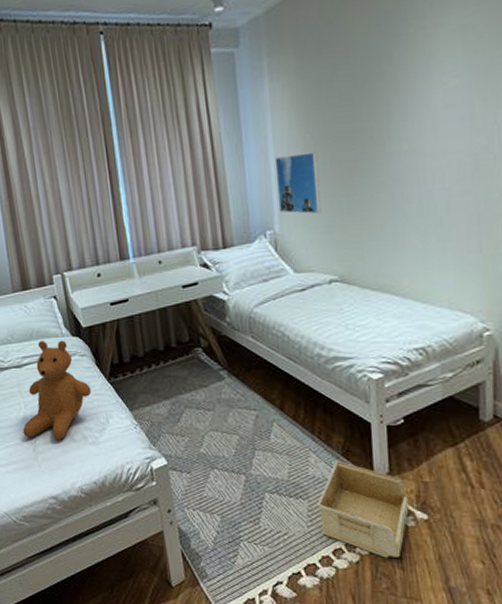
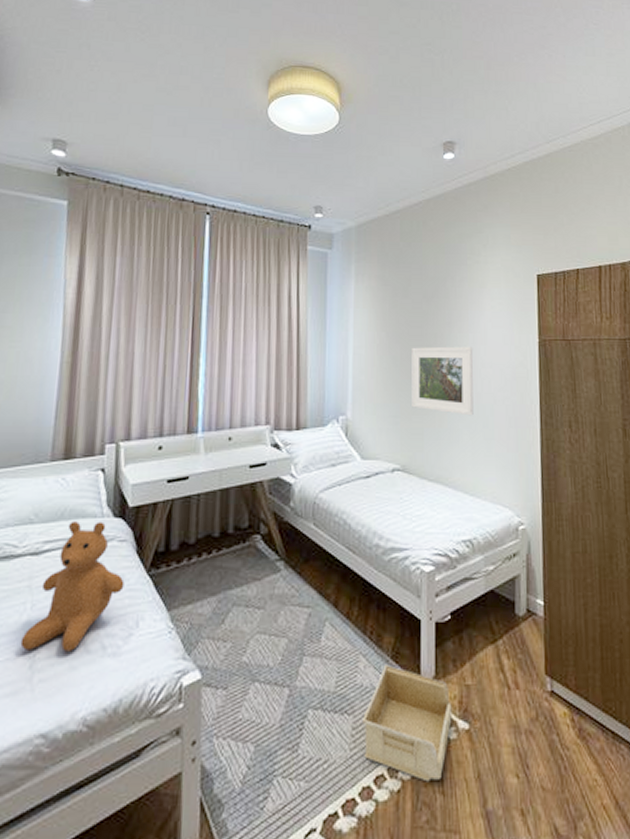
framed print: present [274,151,321,215] -> none [352,348,390,405]
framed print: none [342,136,423,217] -> present [412,346,474,416]

